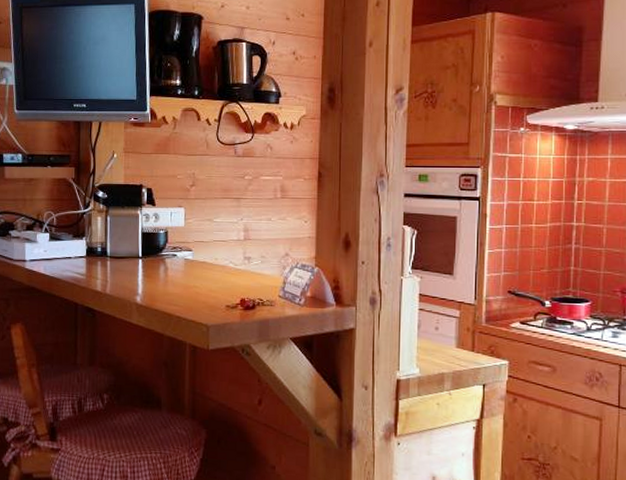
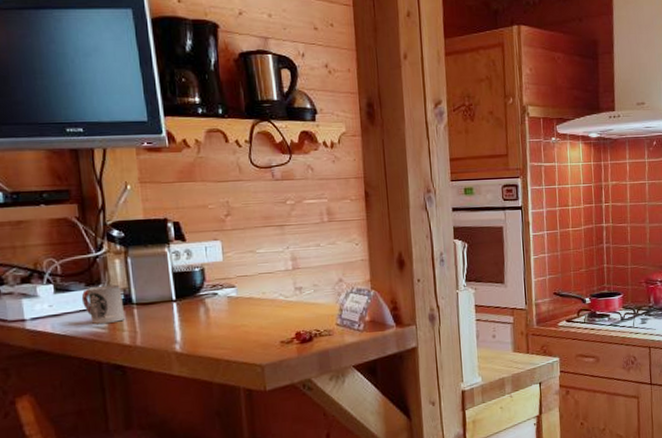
cup: none [68,238,100,271] -> present [81,284,124,324]

